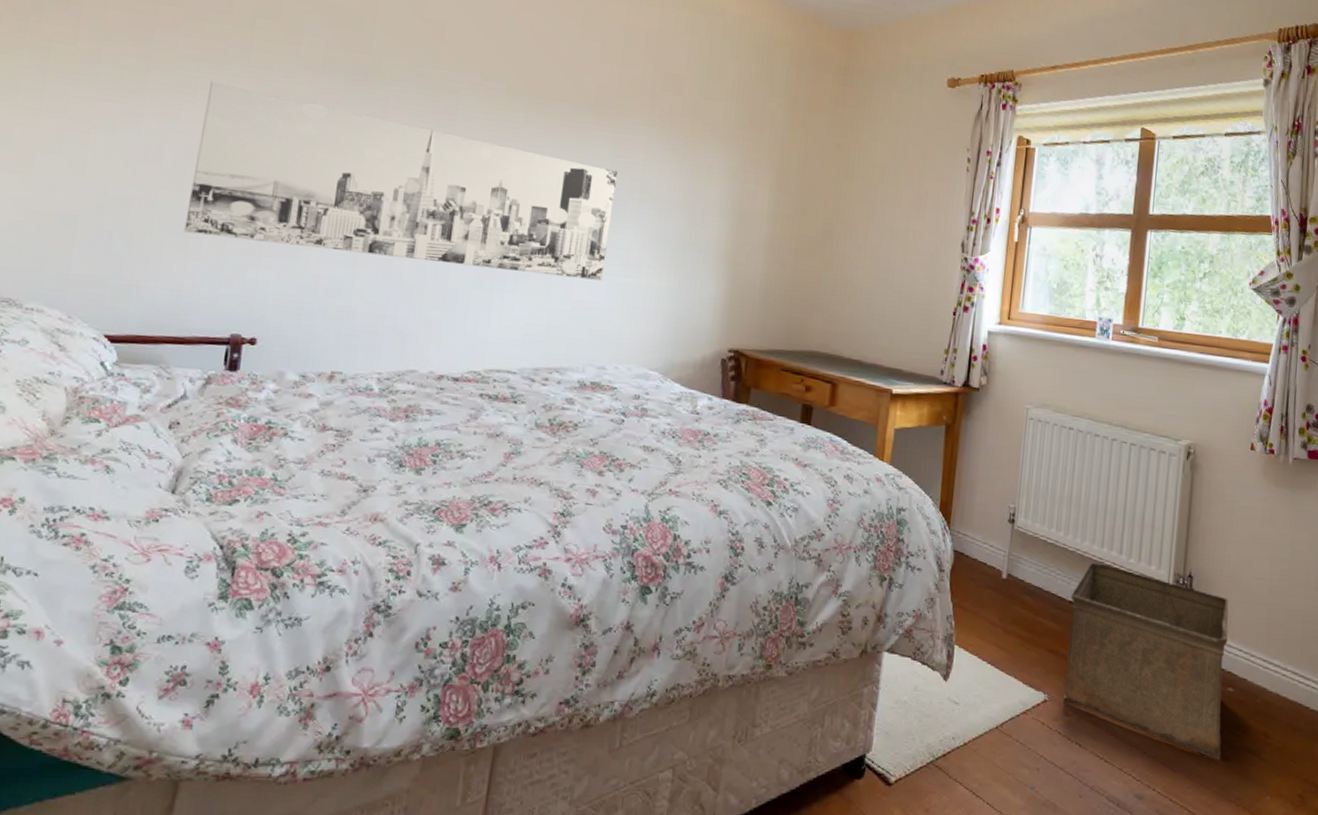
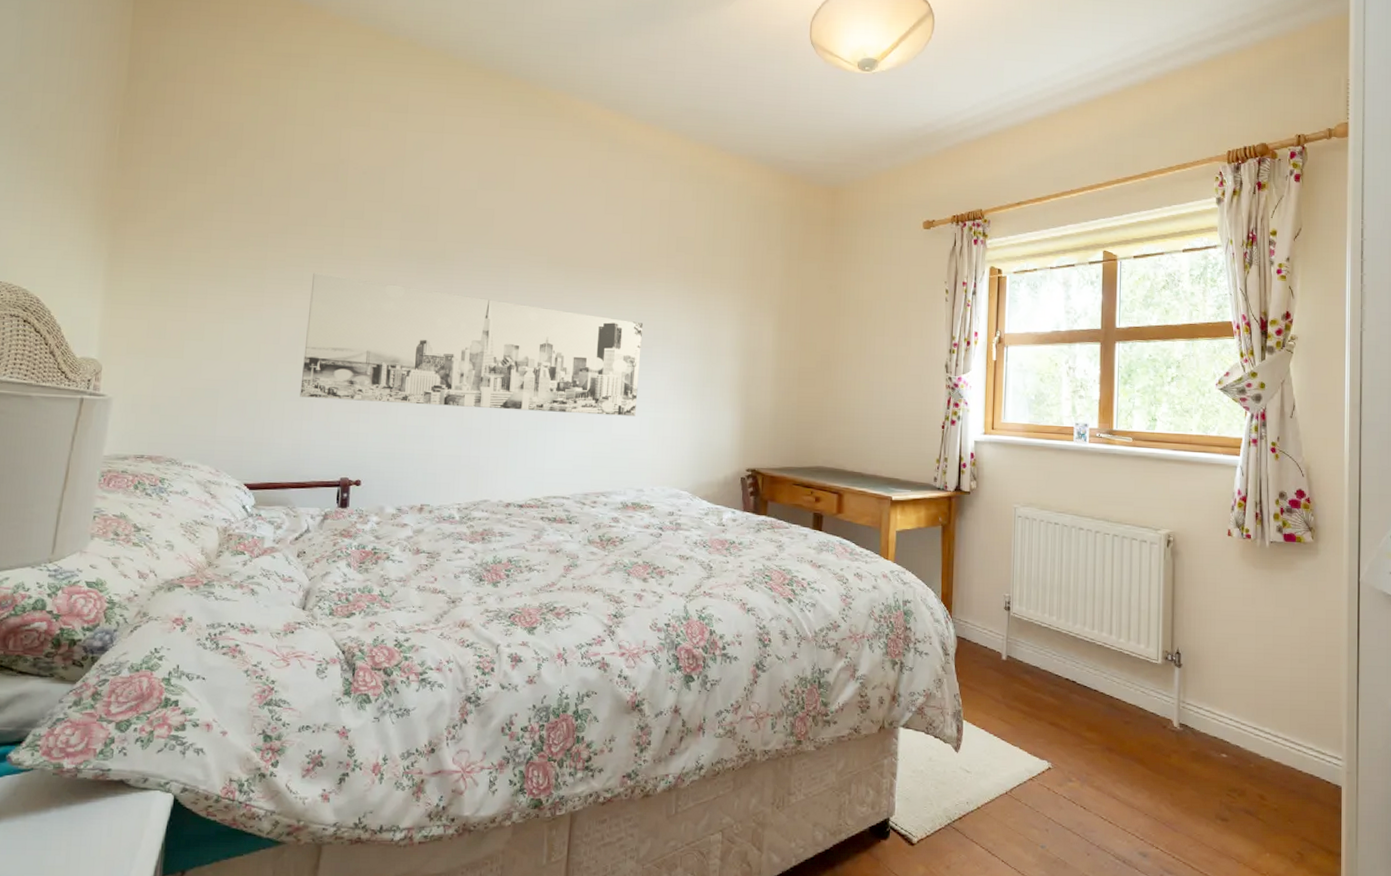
storage bin: present [1063,562,1229,759] -> none [1065,643,1219,819]

